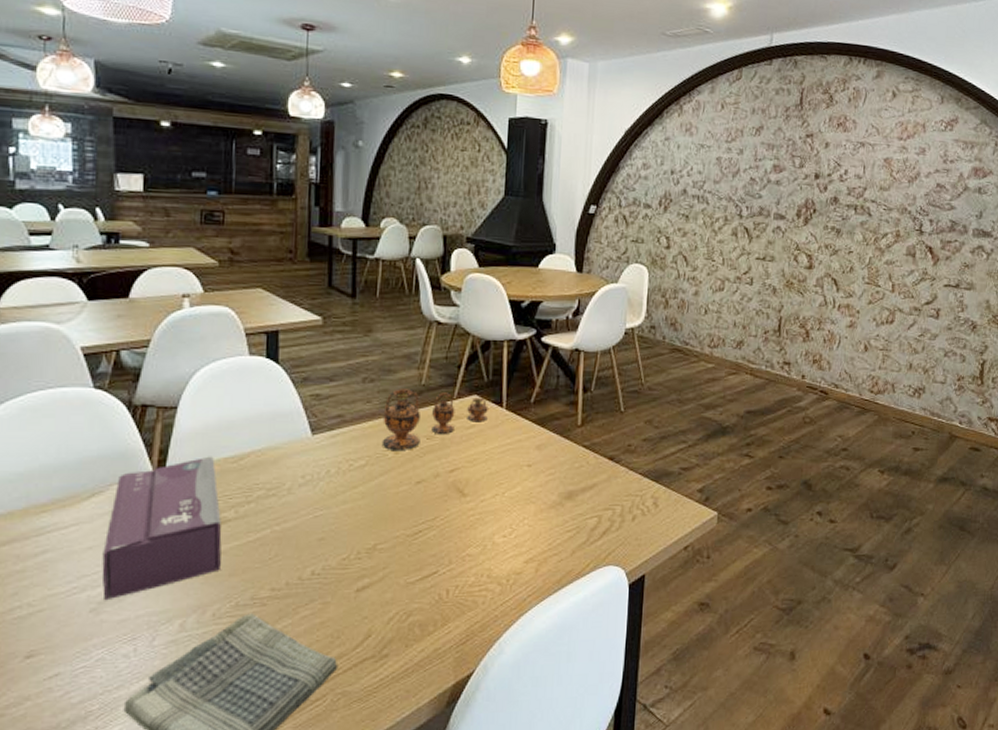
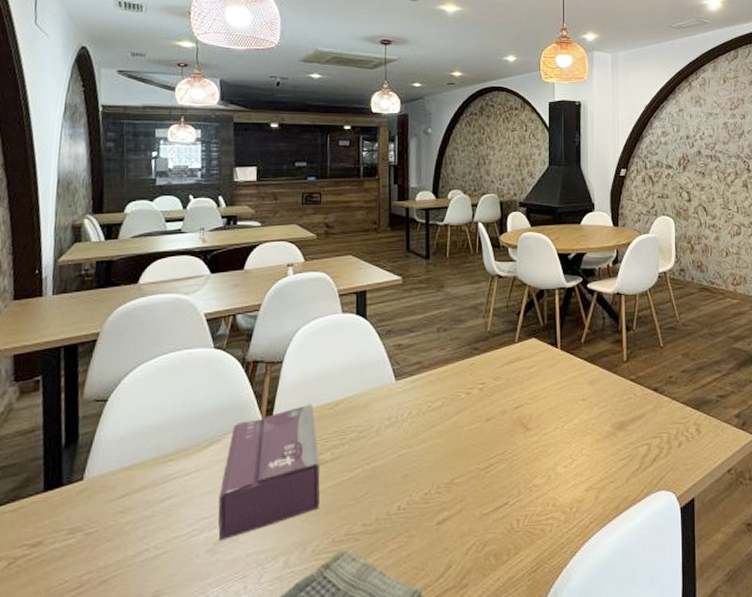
vase: present [381,389,488,450] -> none [455,335,545,391]

